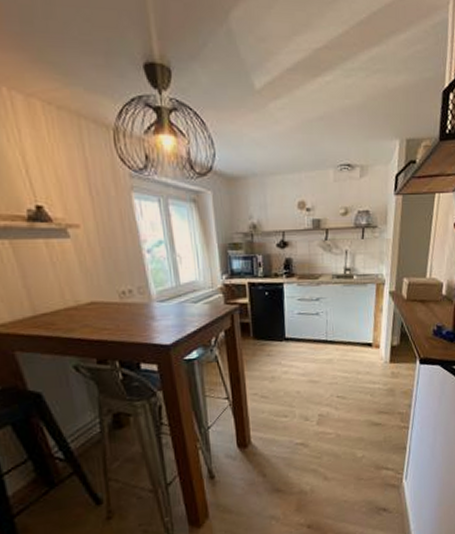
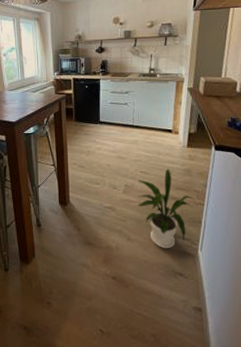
house plant: none [334,390,399,483] -> present [137,169,195,248]

